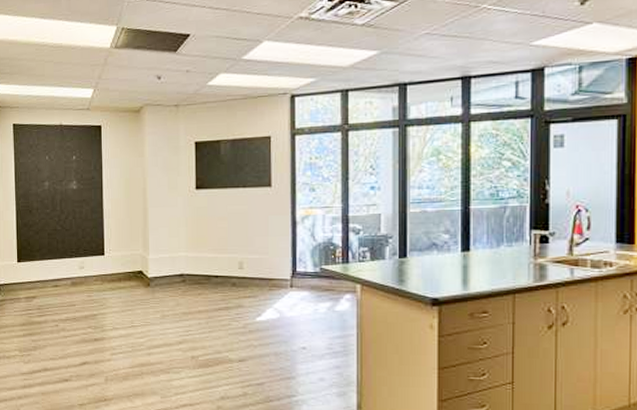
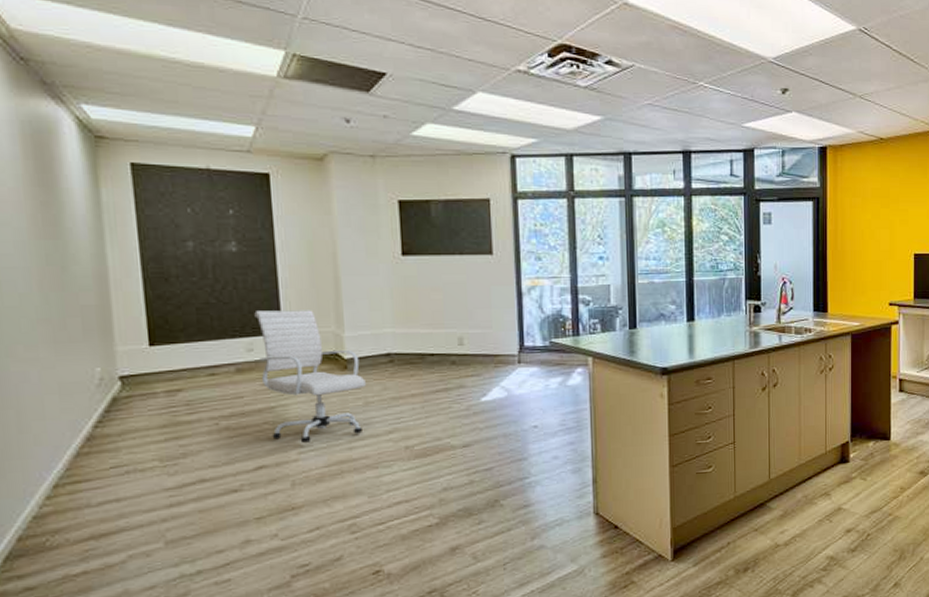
office chair: none [86,236,164,347] -> present [254,310,367,444]

